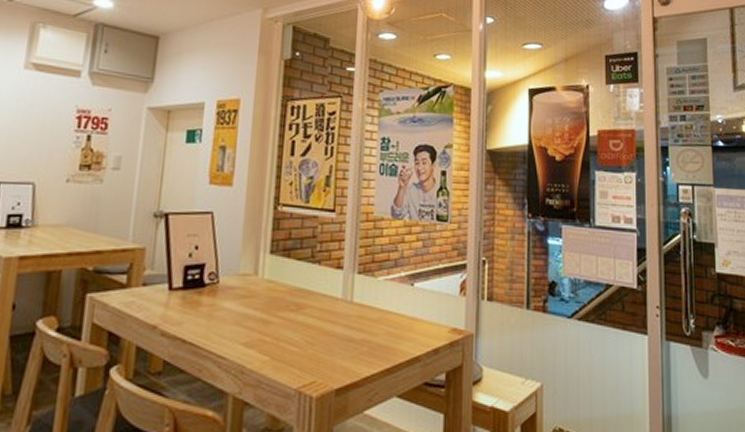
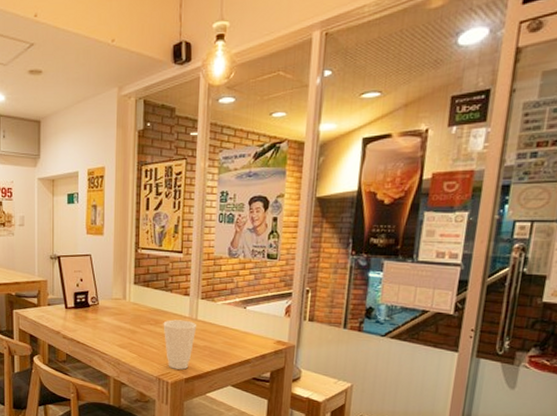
cup: none [307,303,353,376] -> present [163,319,197,370]

